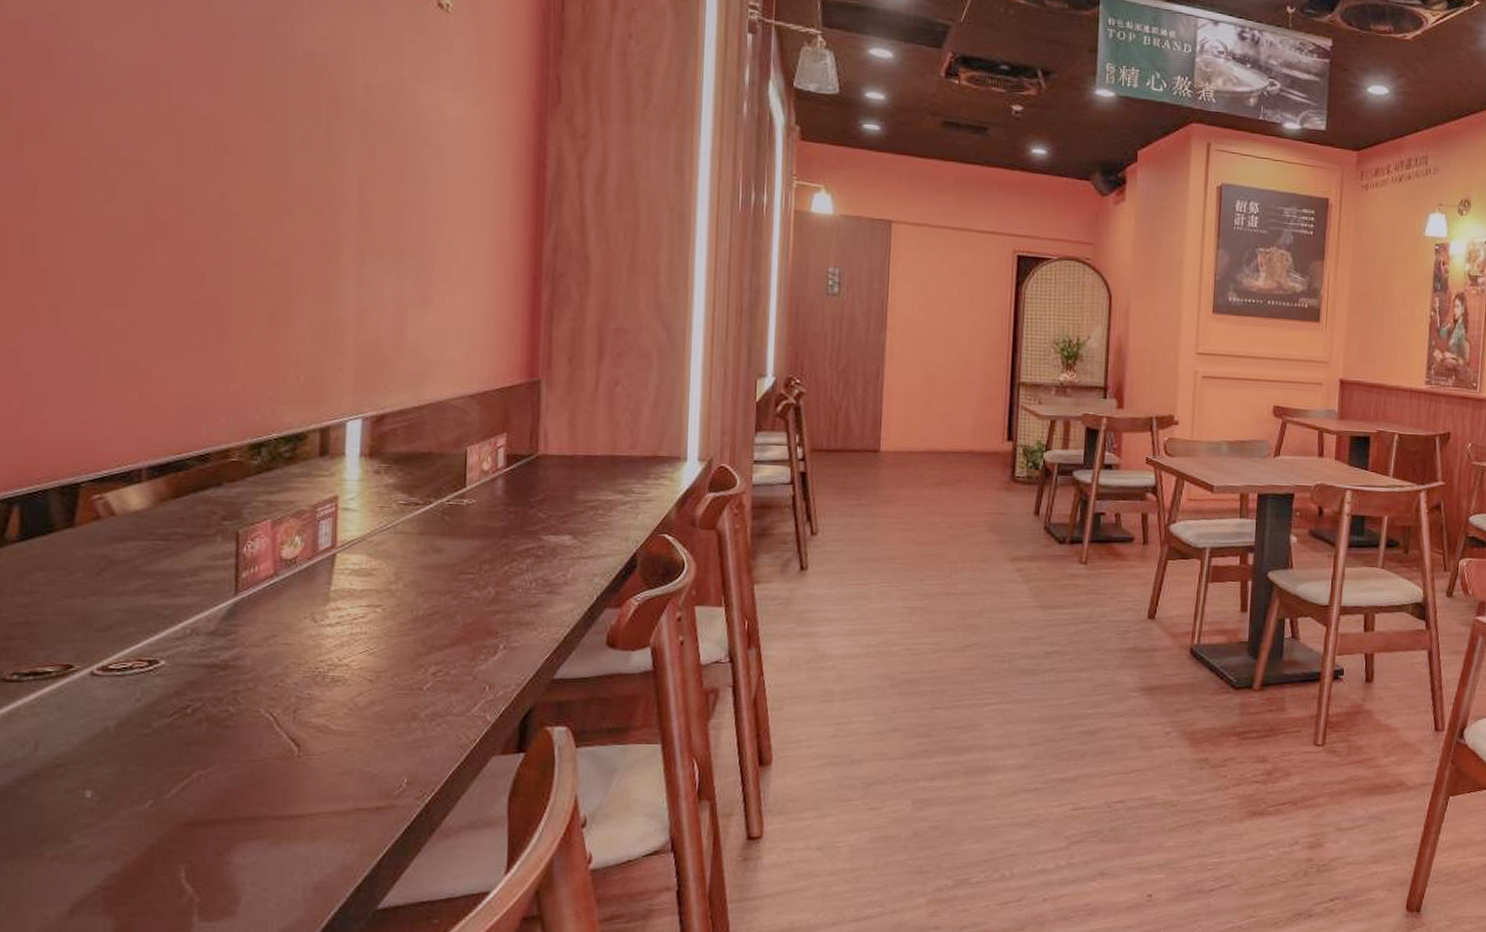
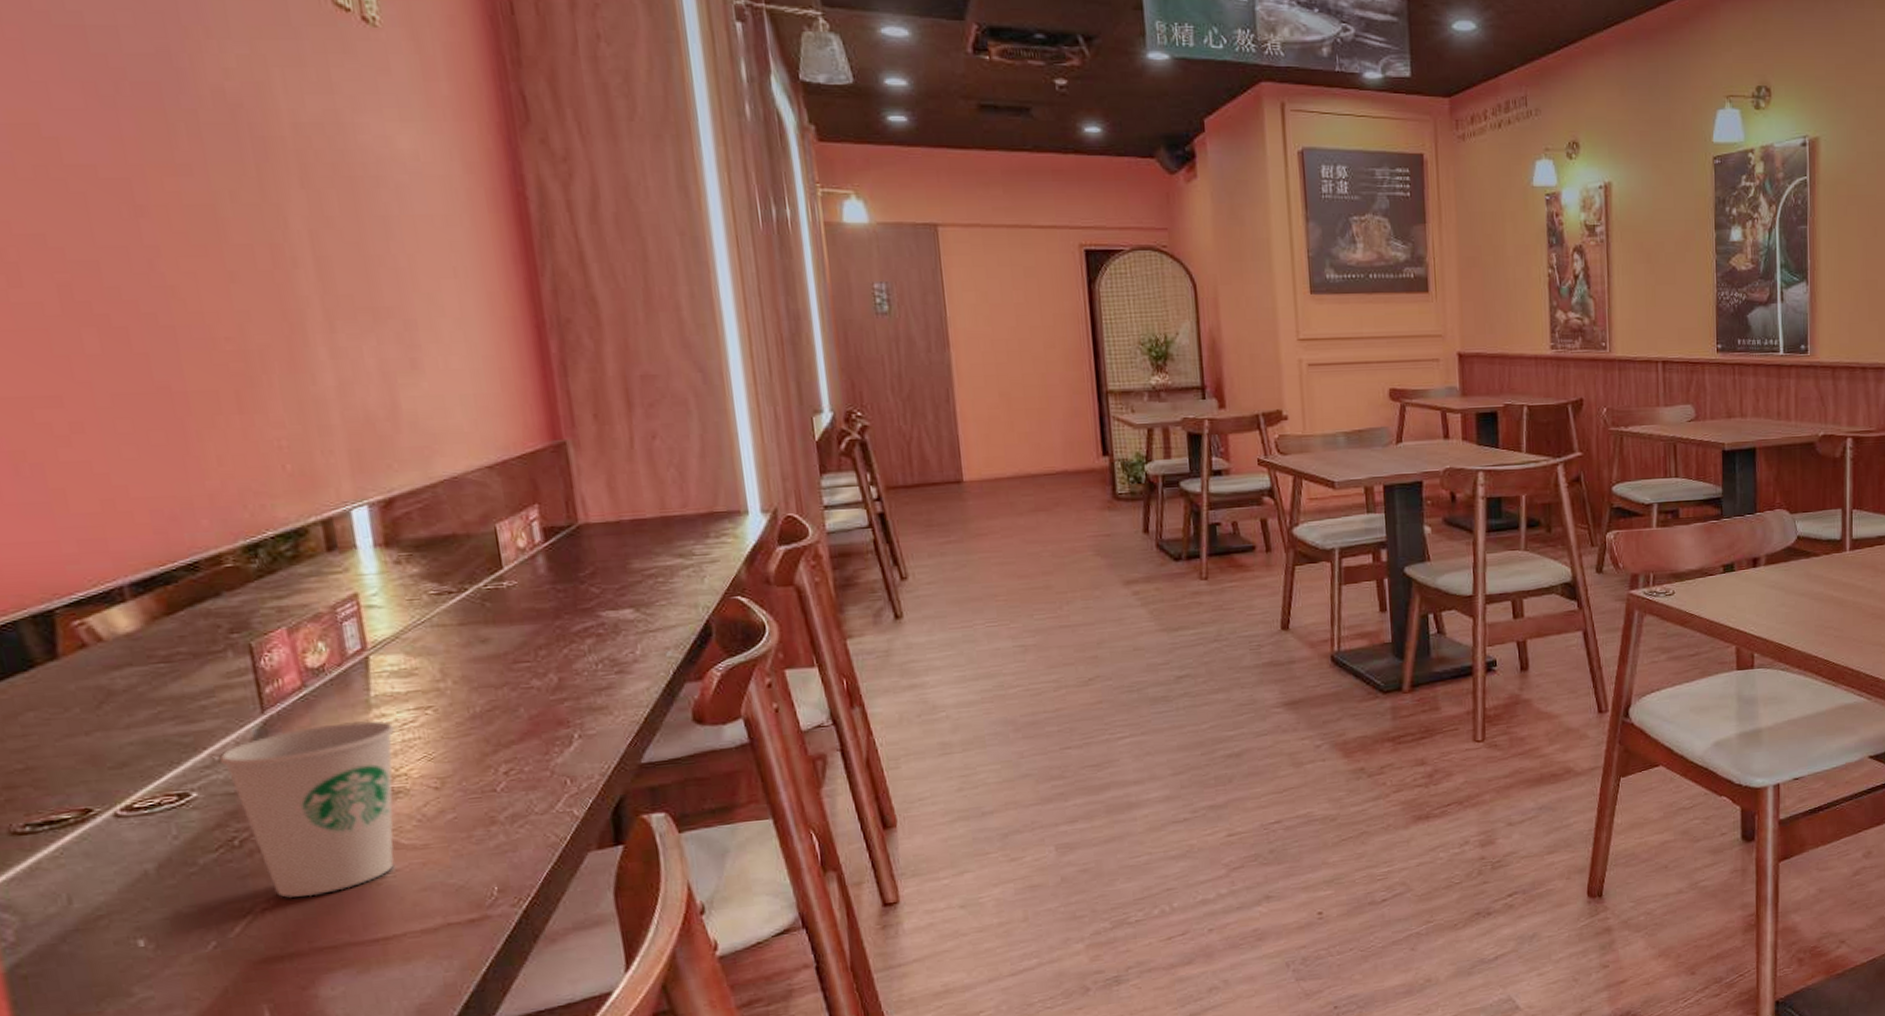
paper cup: none [191,612,345,769] -> present [220,721,394,898]

